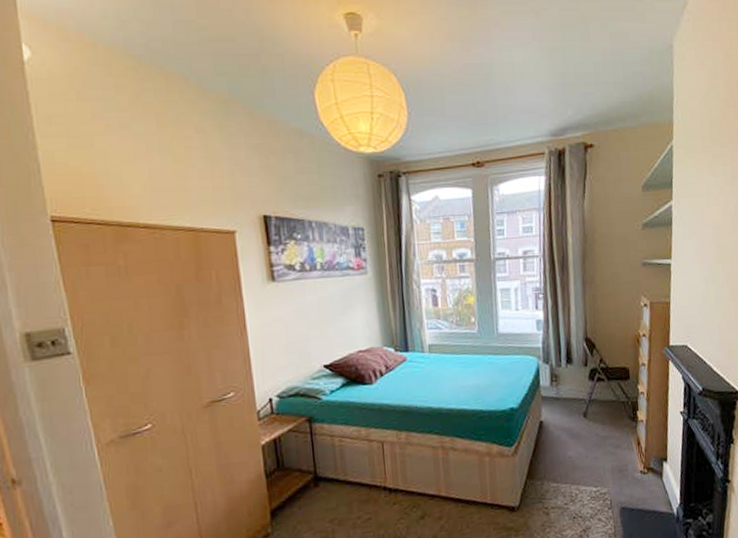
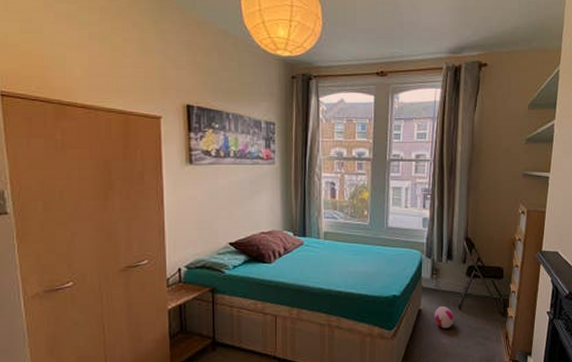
plush toy: none [557,415,580,440] -> present [434,305,454,329]

